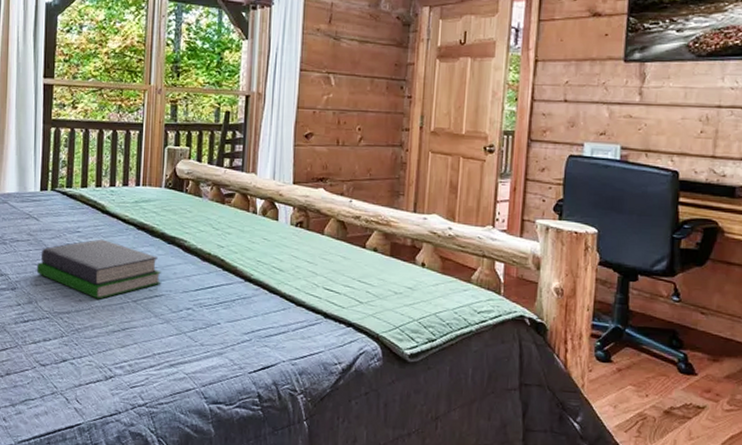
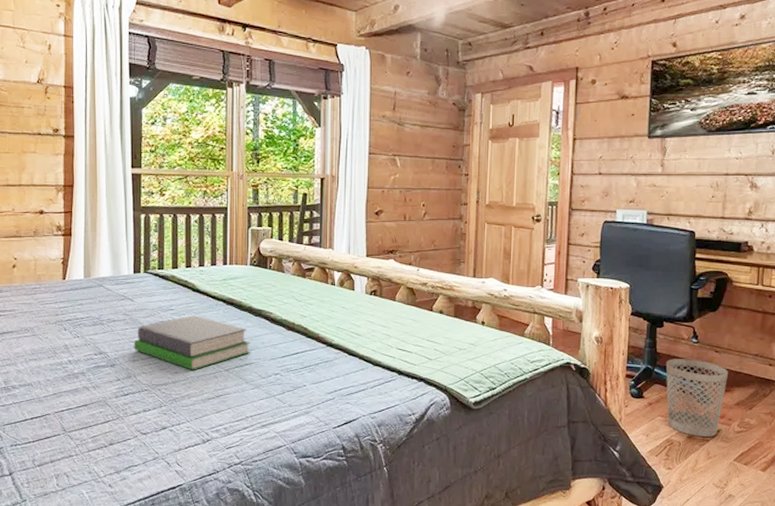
wastebasket: none [639,318,716,415] -> present [665,359,728,438]

